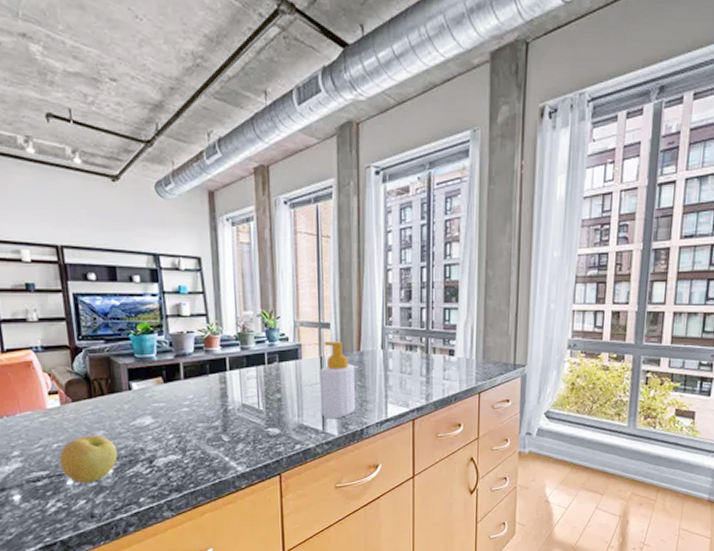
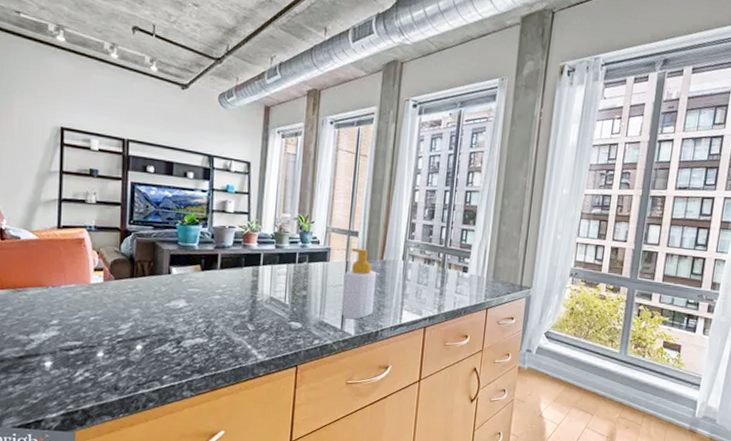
apple: present [59,435,118,483] -> none [94,312,149,357]

